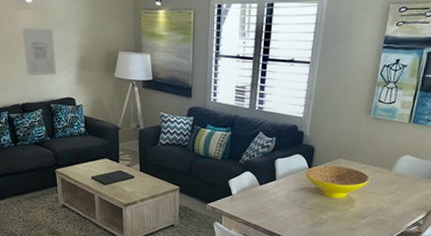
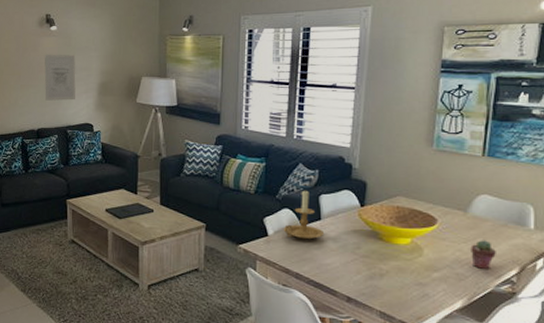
candle holder: none [244,154,279,197] -> present [283,188,325,240]
potted succulent: none [391,192,410,215] -> present [471,240,496,269]

